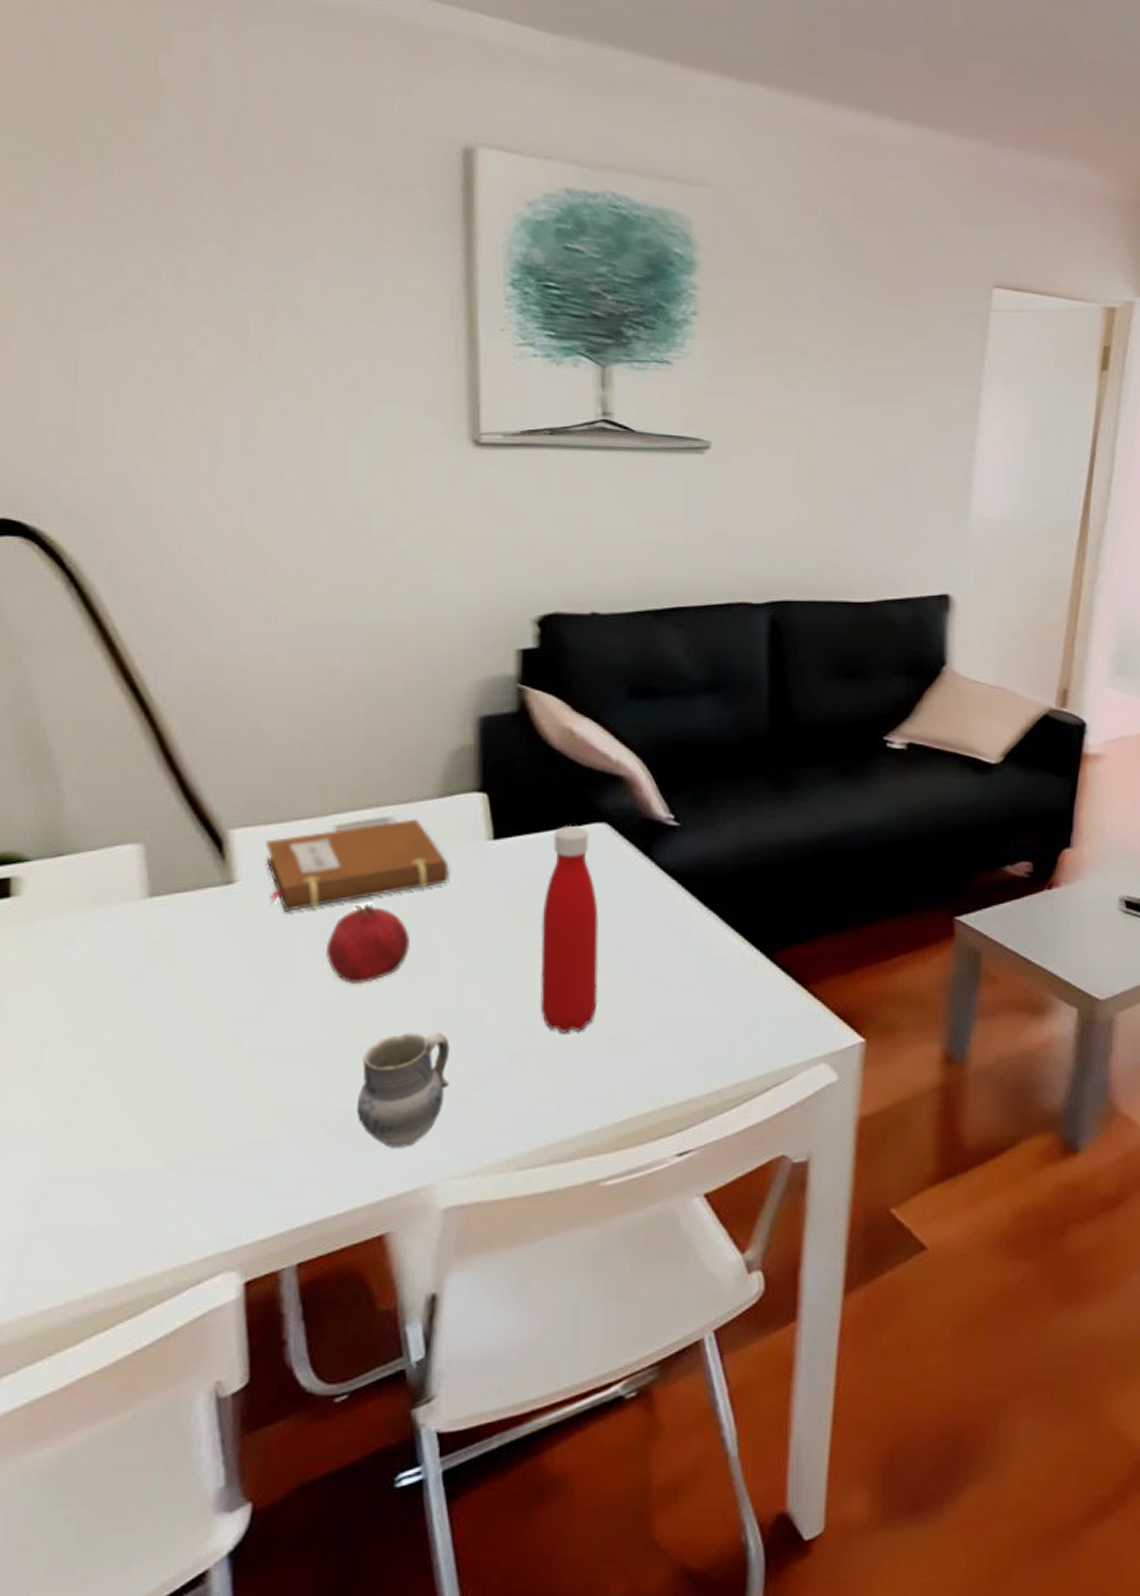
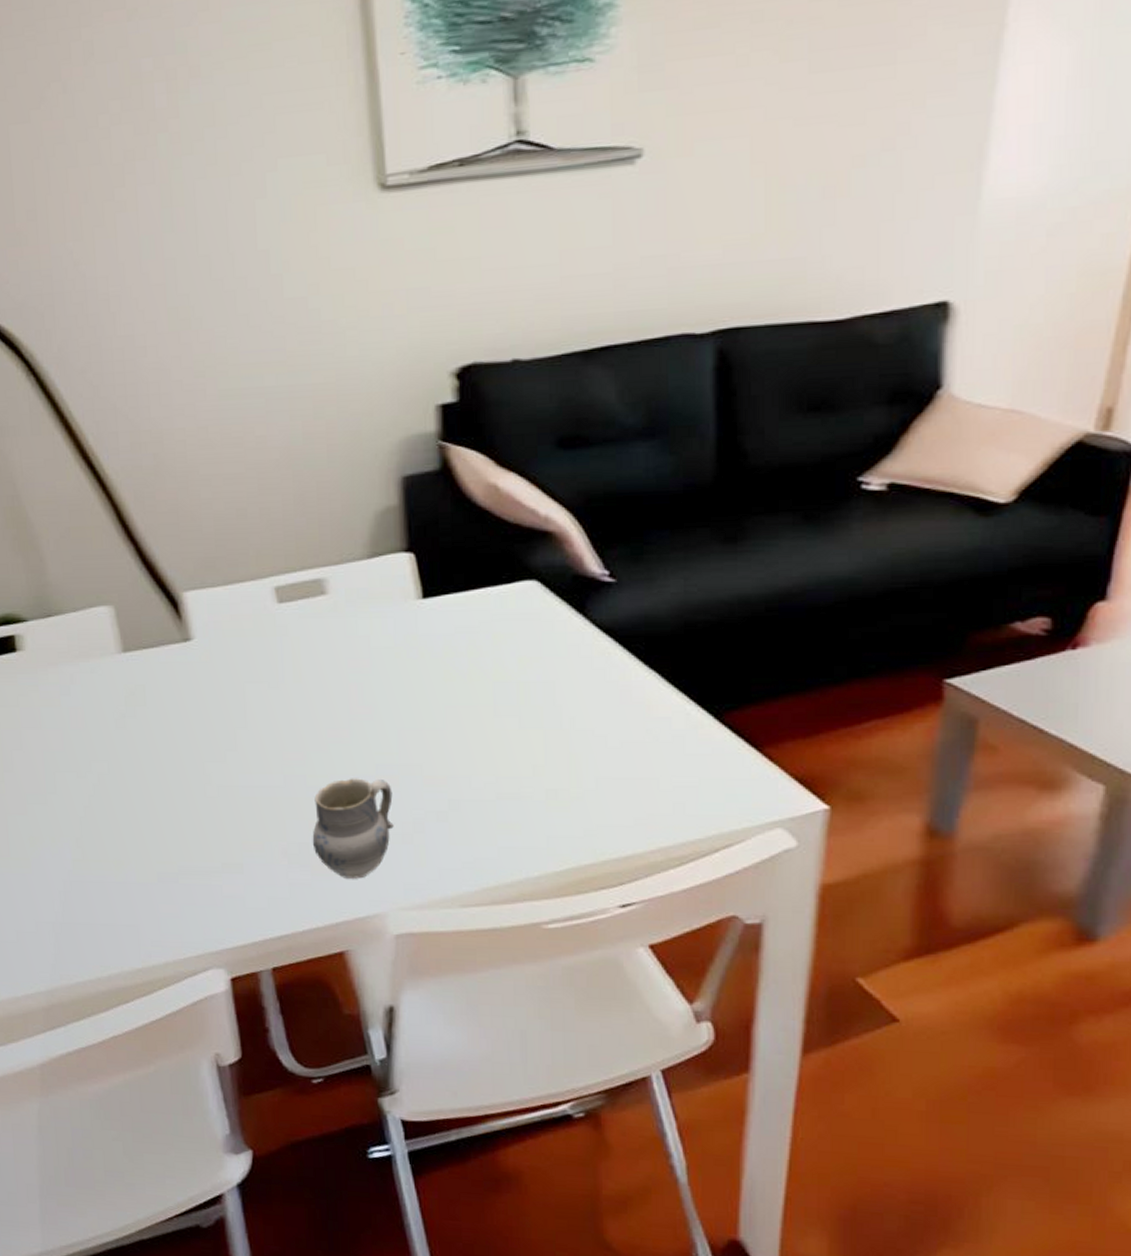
notebook: present [265,819,449,912] -> none [214,579,382,666]
fruit: present [325,904,411,985] -> none [274,660,351,733]
bottle: present [540,825,598,1033] -> none [474,583,534,785]

